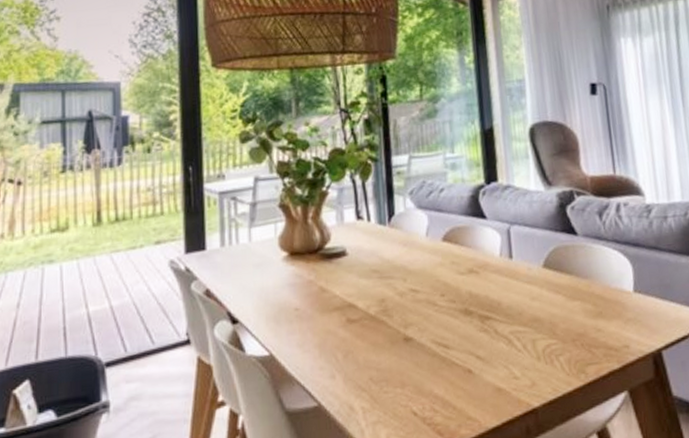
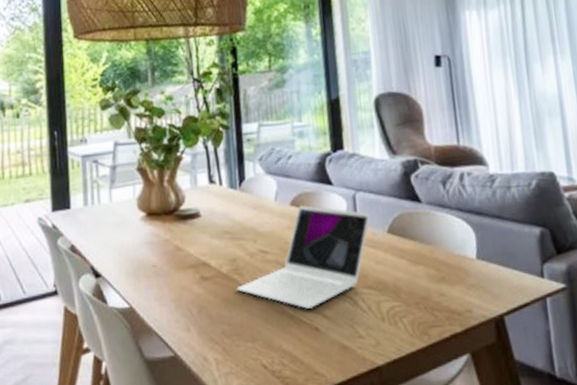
laptop: none [385,240,525,350] -> present [237,204,370,309]

